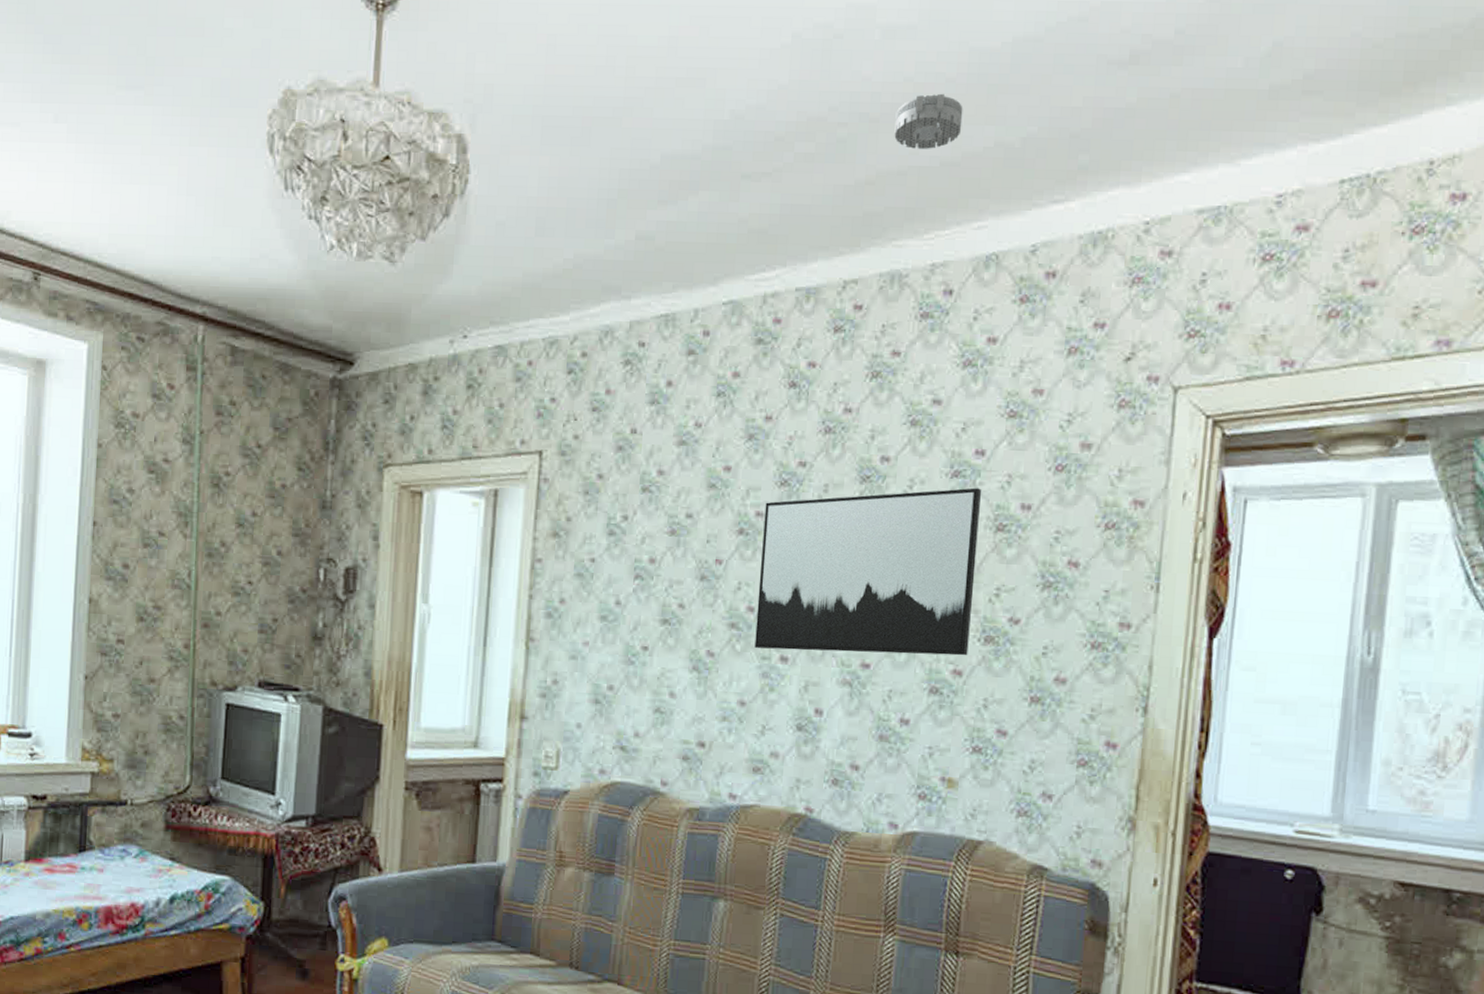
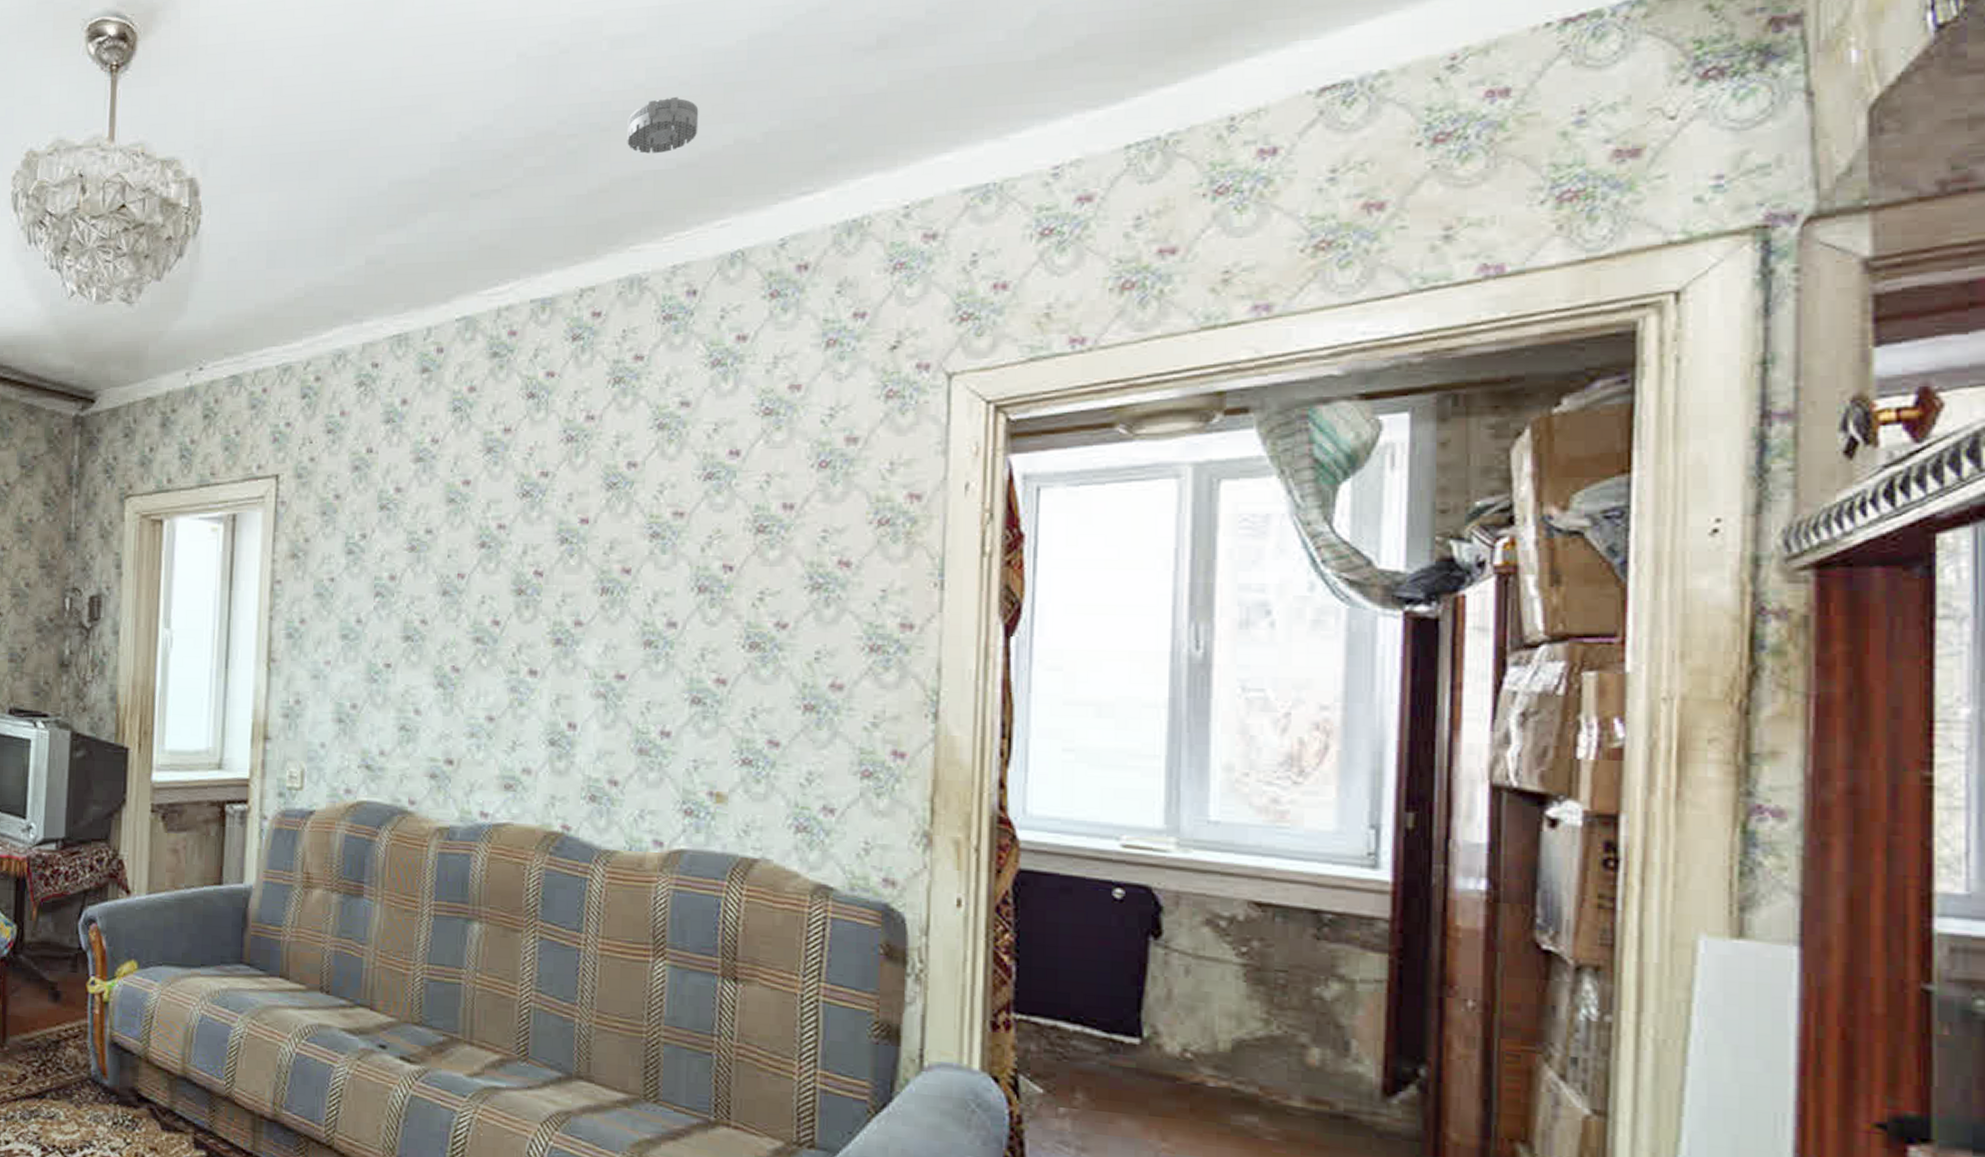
wall art: present [754,487,982,656] -> none [501,489,739,664]

